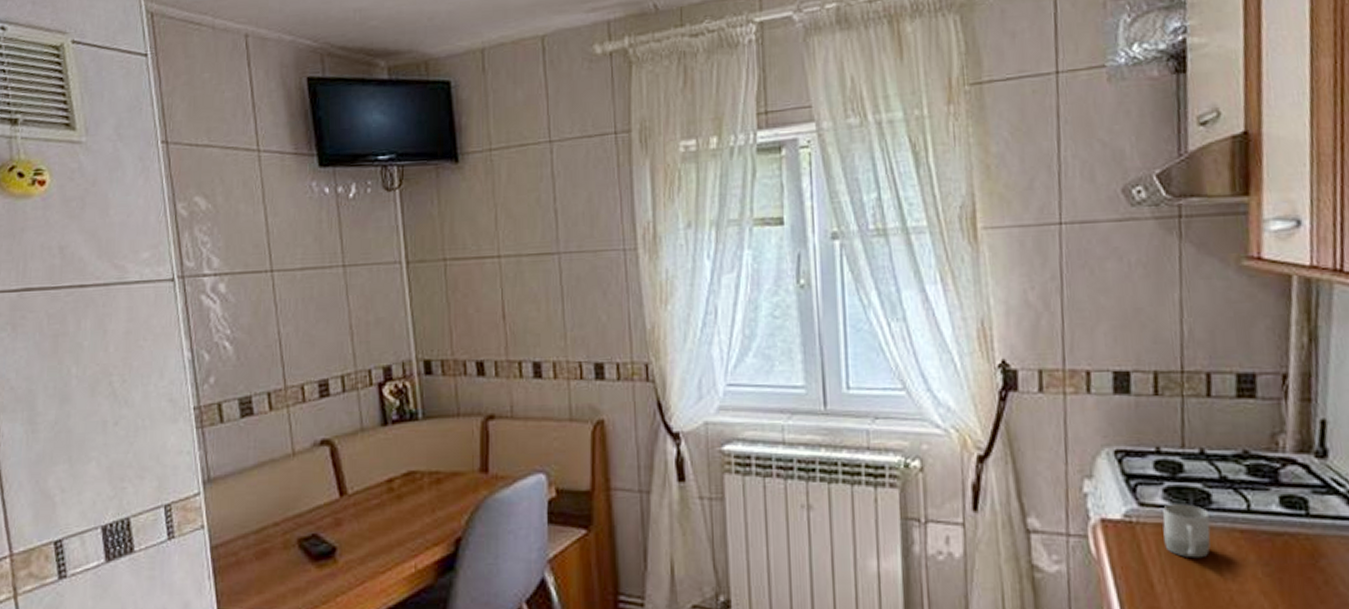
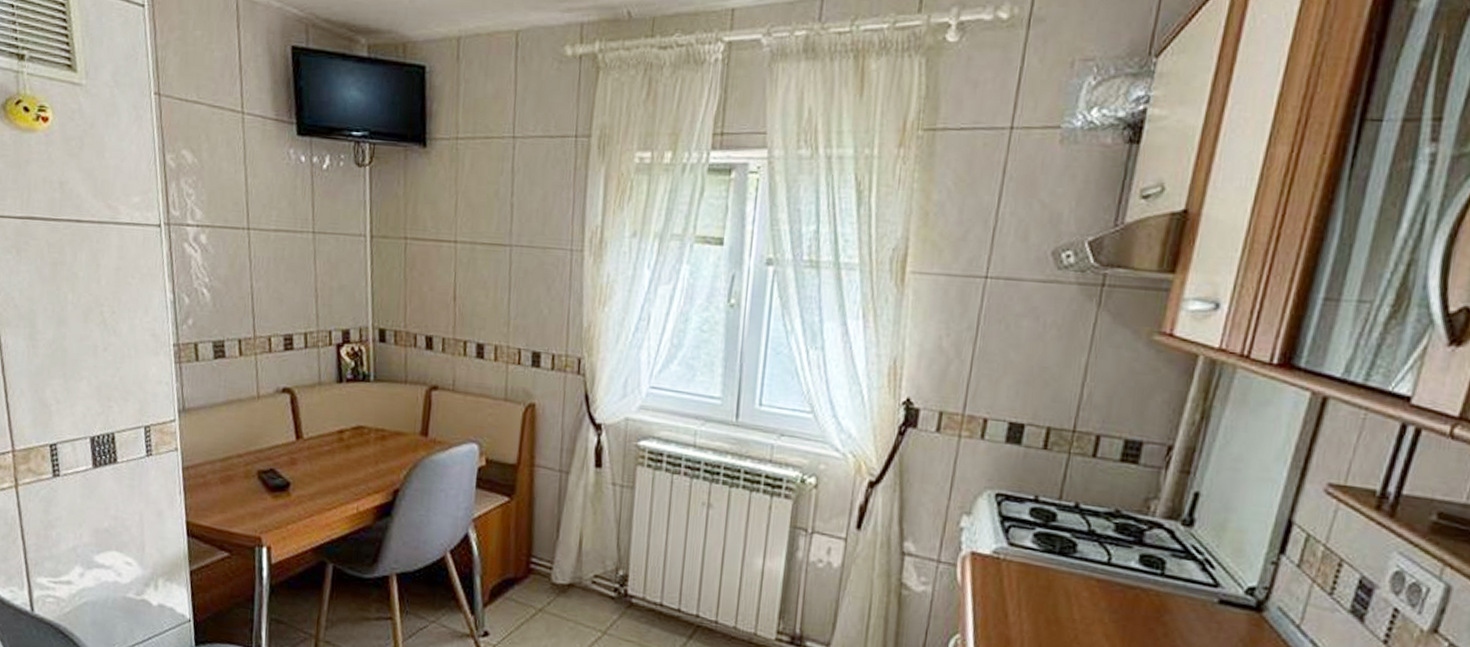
cup: present [1162,504,1211,558] -> none [1025,548,1072,598]

